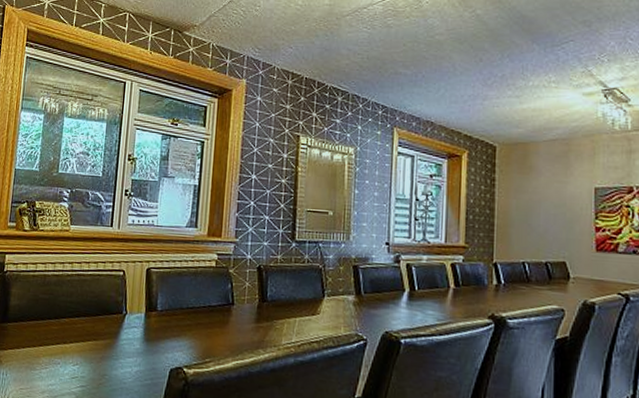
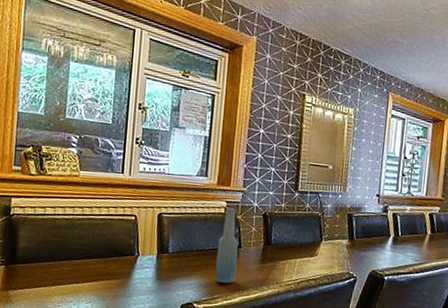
bottle: none [206,261,231,346] -> present [215,208,238,284]

